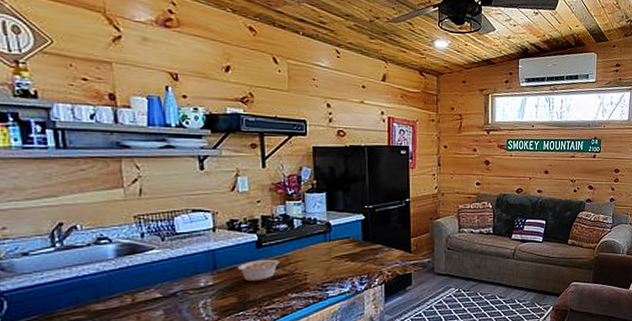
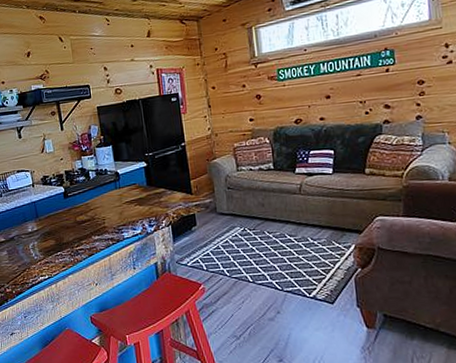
legume: present [238,257,287,282] -> none [53,204,88,227]

